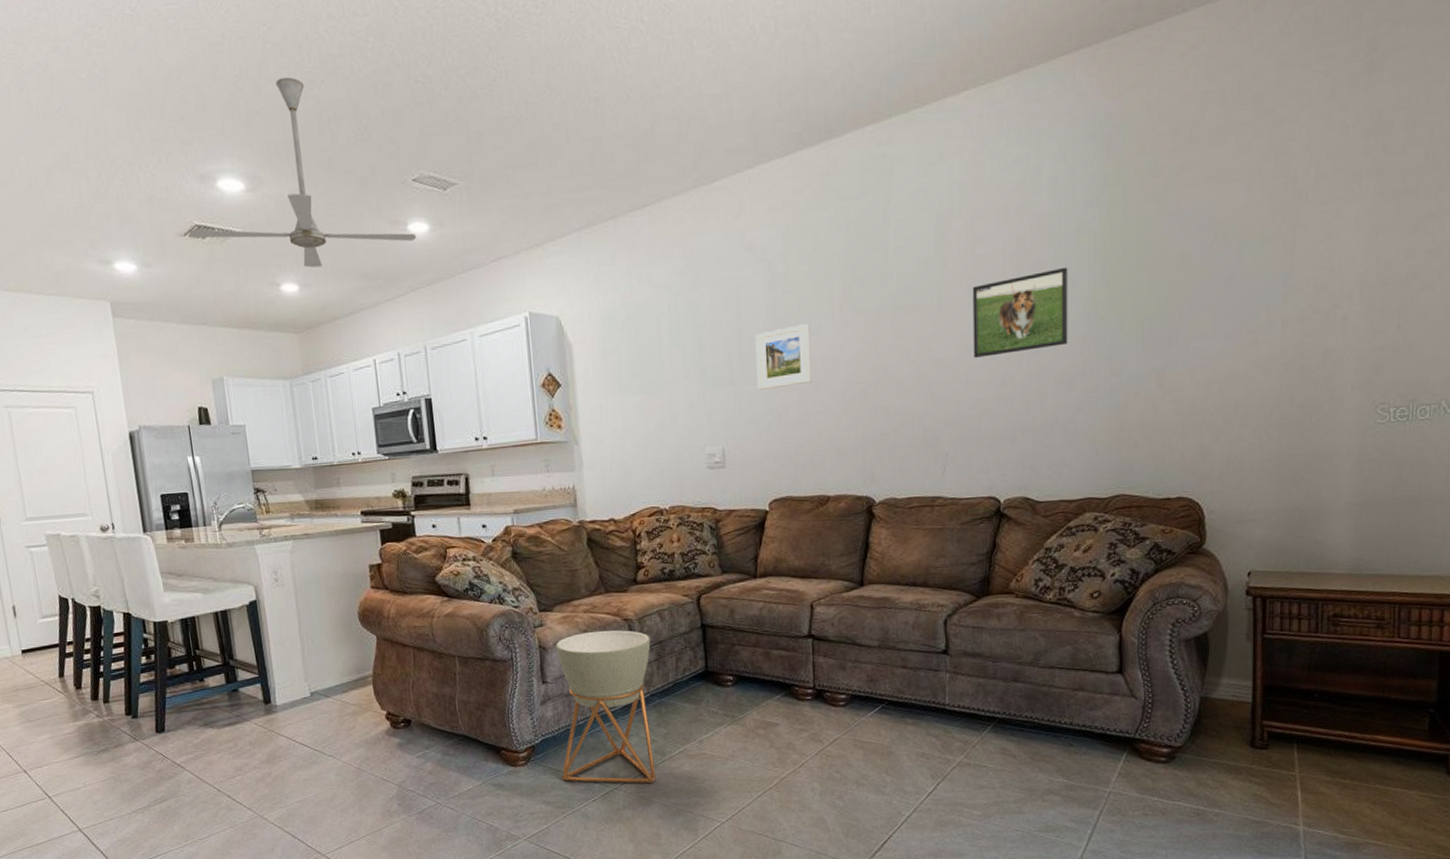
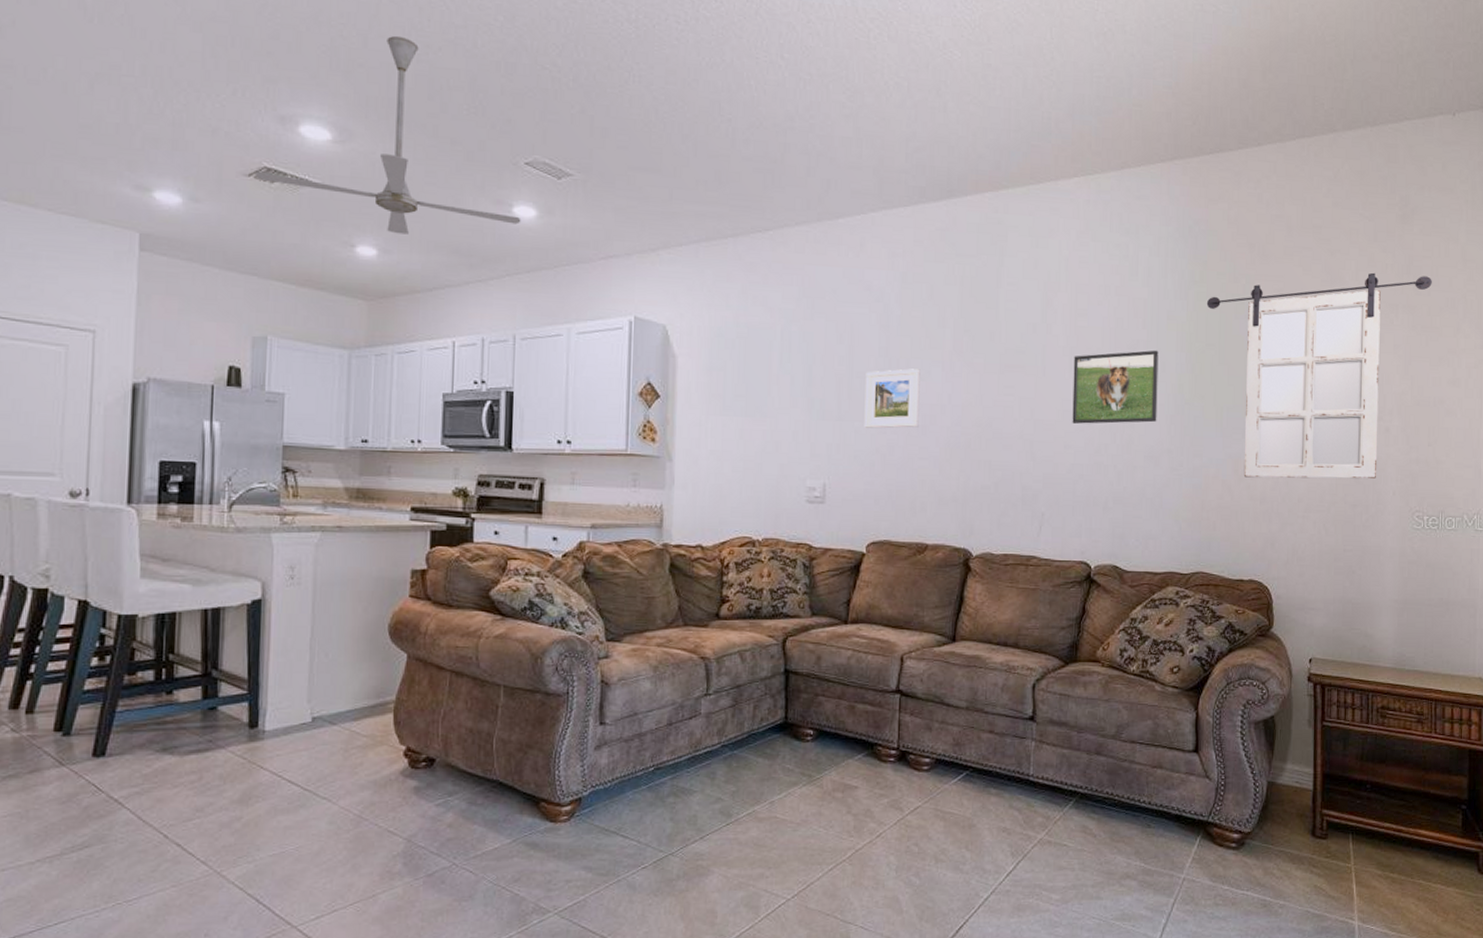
planter: present [555,630,656,783] -> none [609,668,728,849]
home mirror: none [1122,130,1407,391] -> present [1206,272,1432,479]

